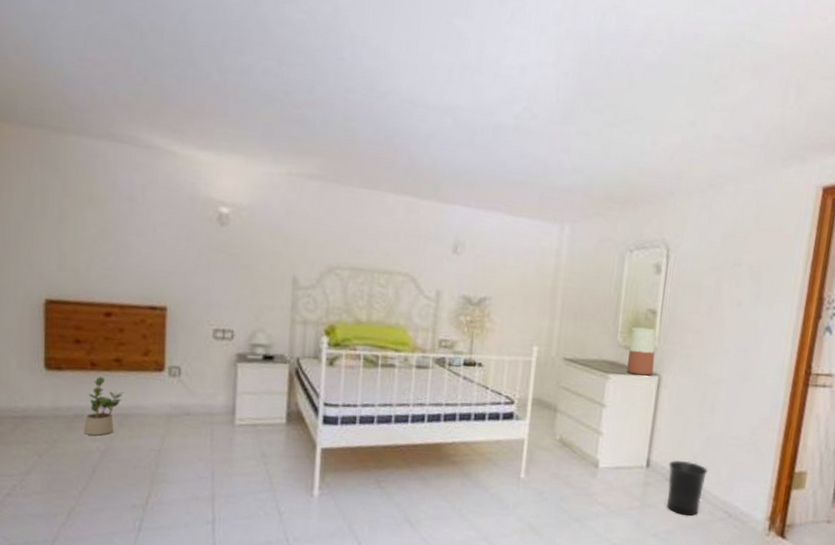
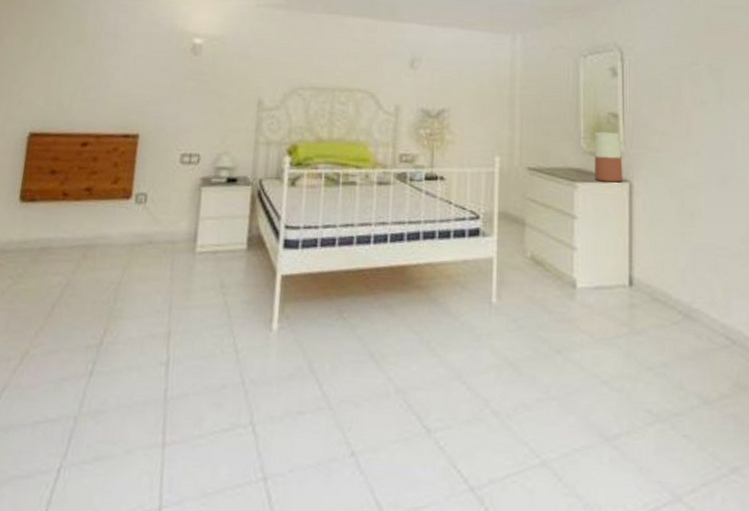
potted plant: present [83,376,124,436] -> none [47,206,91,269]
waste bin: present [667,460,708,516] -> none [654,277,699,343]

